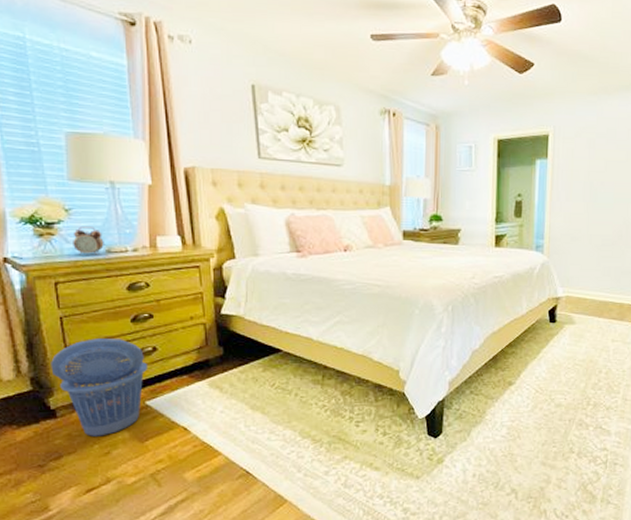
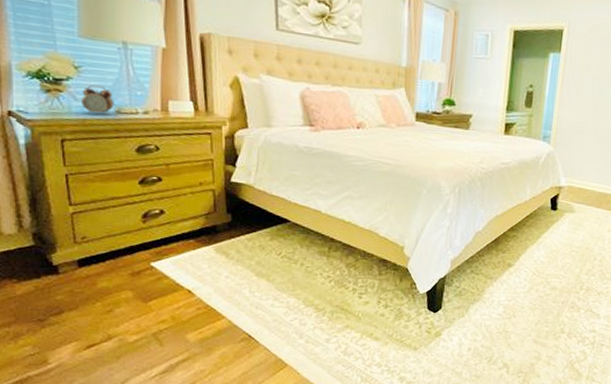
laundry basket: present [51,338,148,436] -> none [54,198,155,295]

